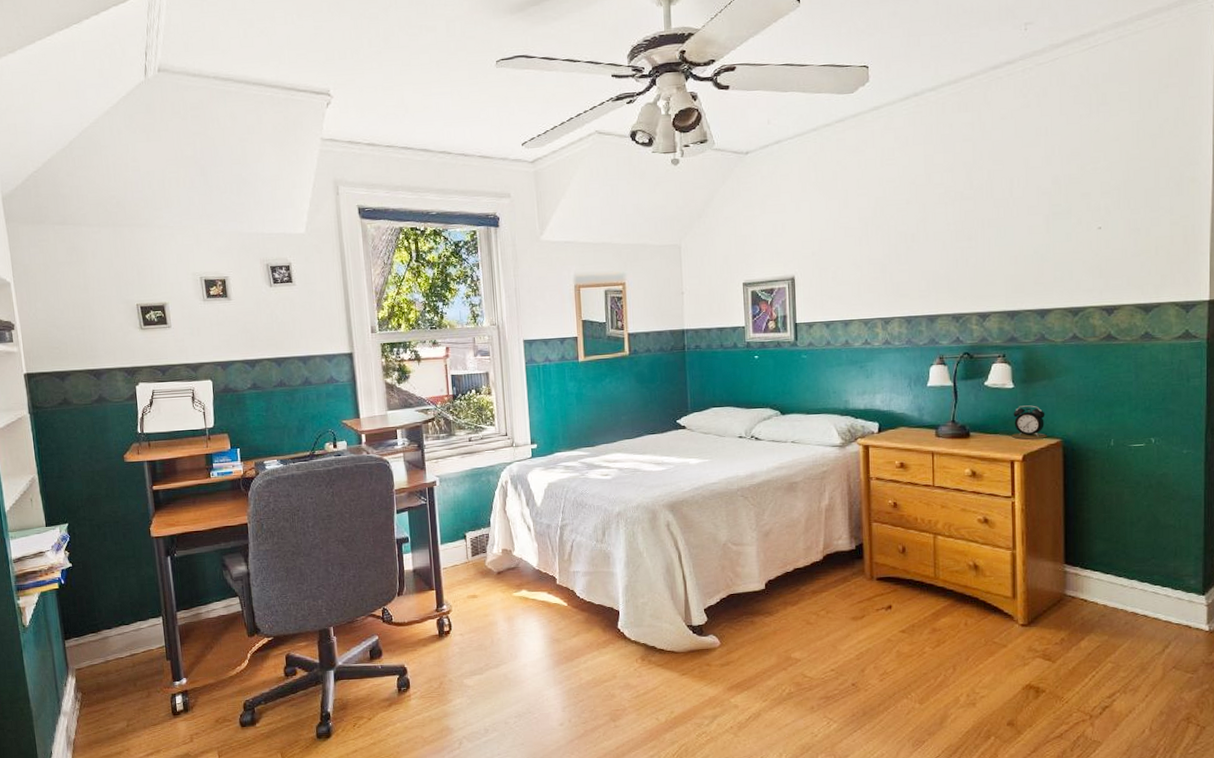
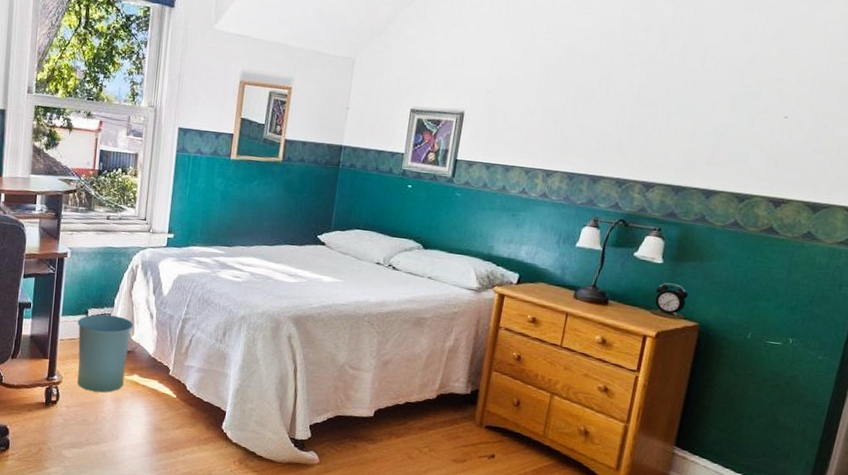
waste bin: none [457,534,513,615] -> present [77,314,134,393]

